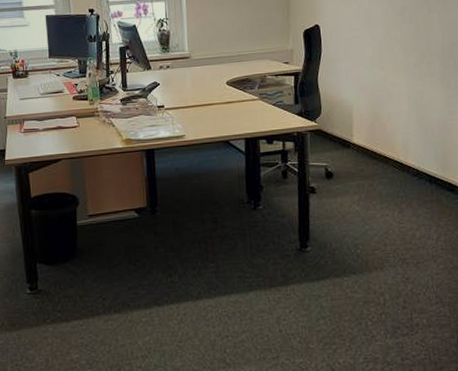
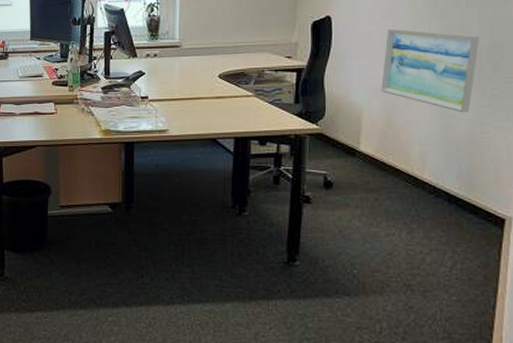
wall art: none [366,33,442,104] -> present [381,28,480,113]

